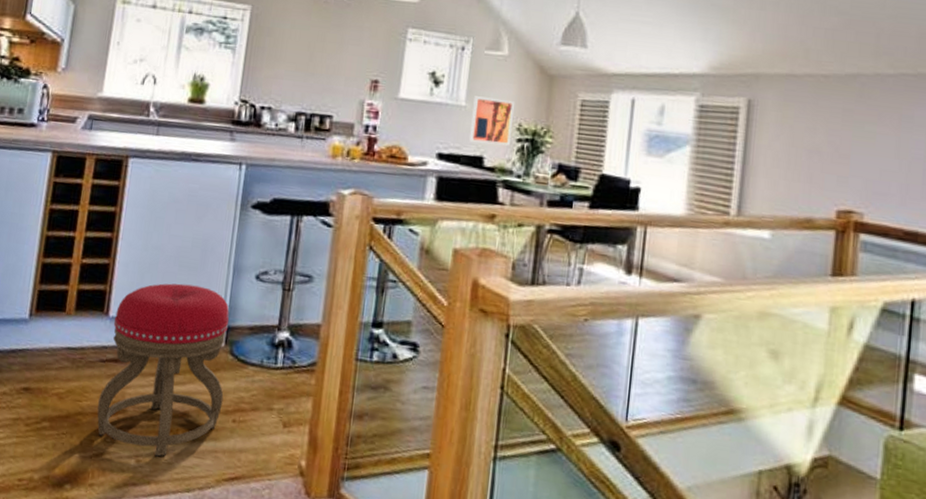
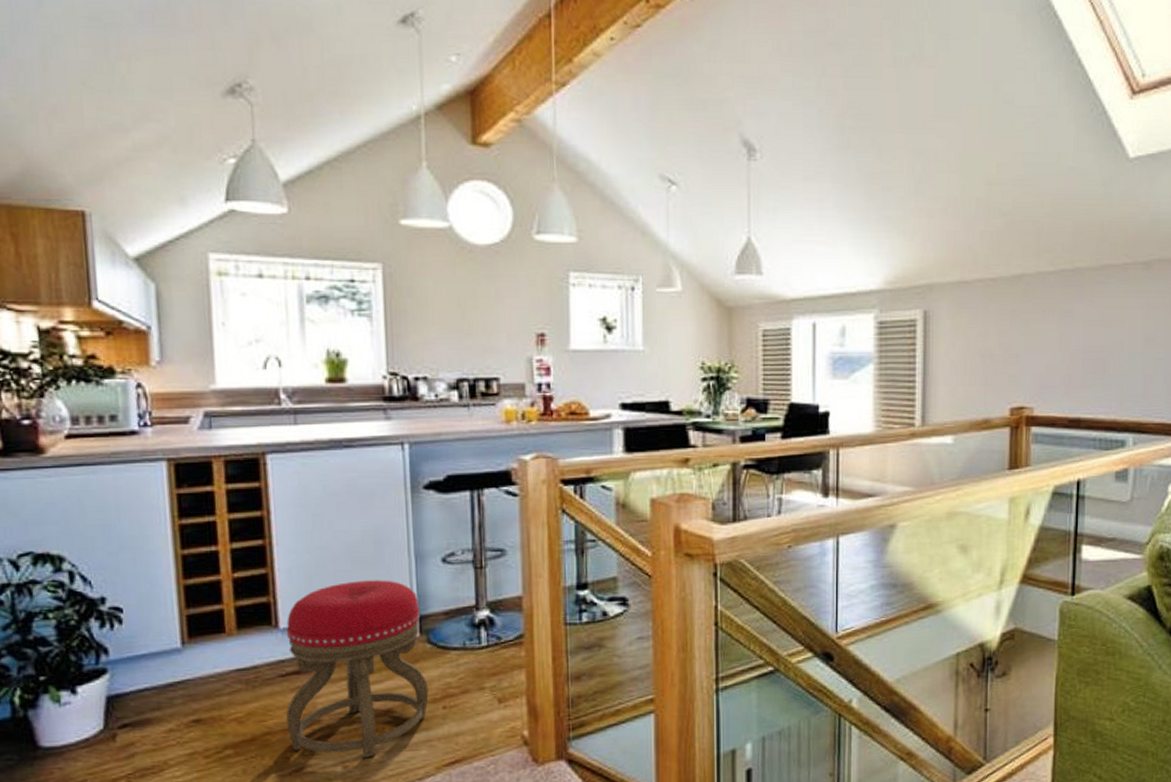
wall art: present [469,96,514,146] -> none [652,338,695,388]

